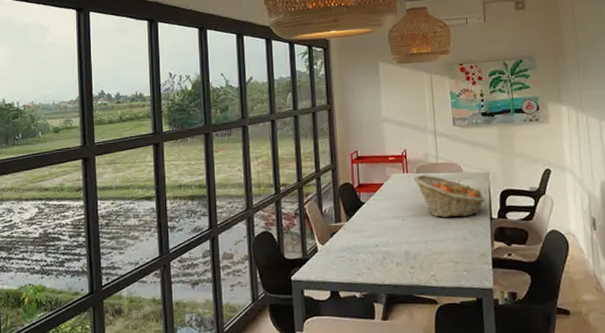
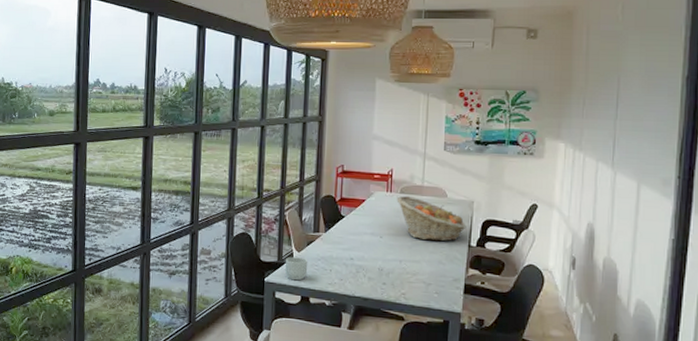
mug: none [310,250,334,275] -> present [285,257,308,281]

